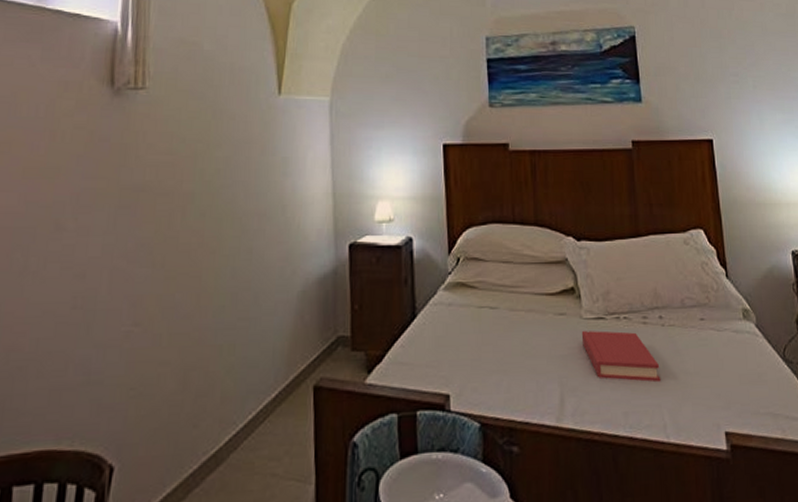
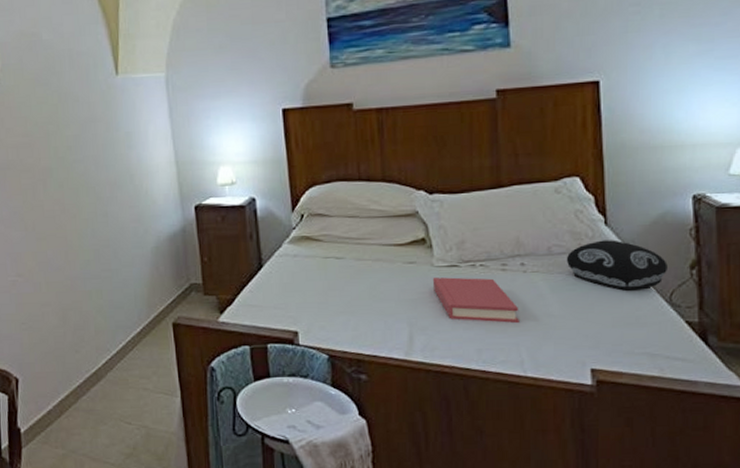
cushion: none [697,293,779,346] -> present [566,240,667,291]

